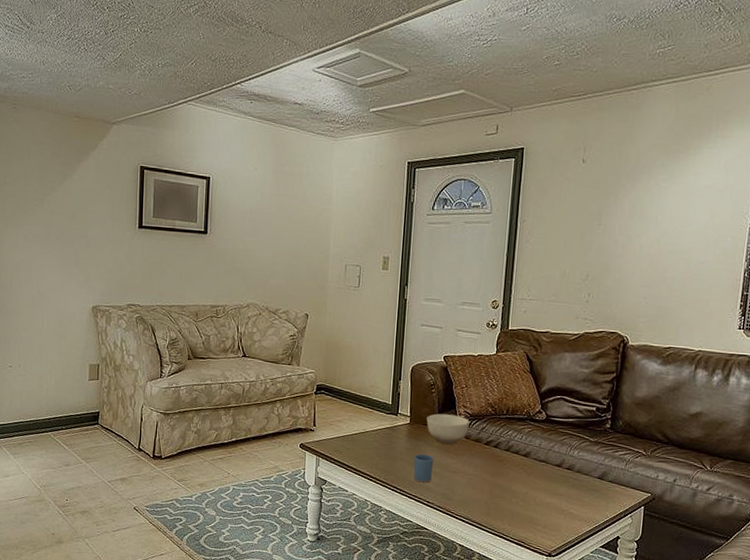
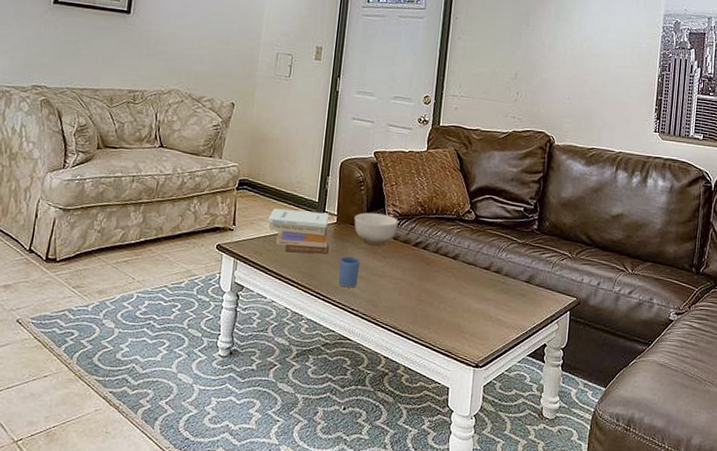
books: none [345,410,403,452] -> present [267,208,330,254]

